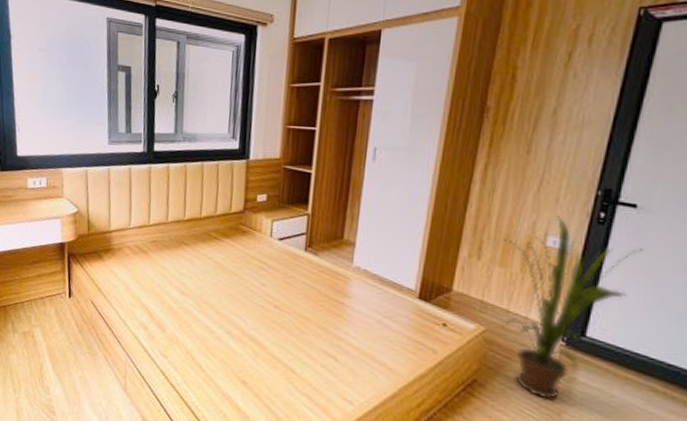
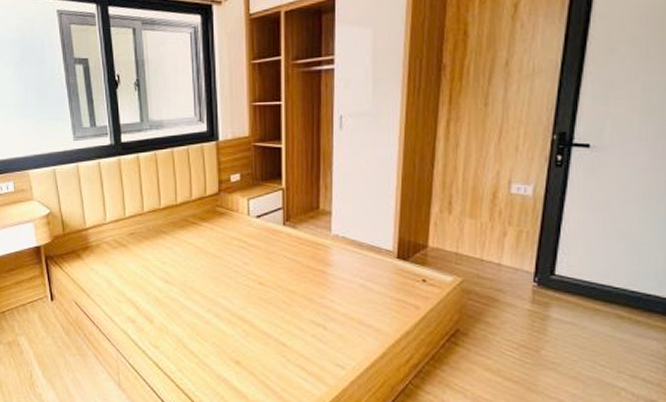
house plant: present [503,216,644,400] -> none [470,163,600,339]

